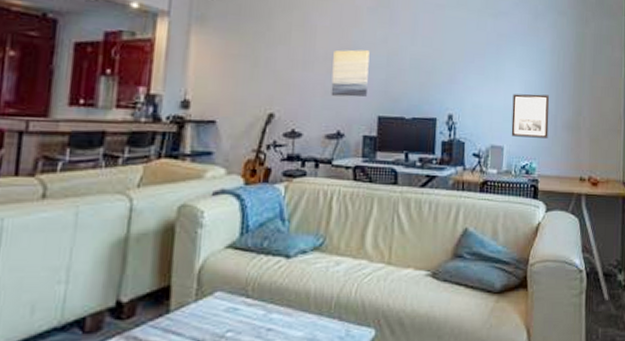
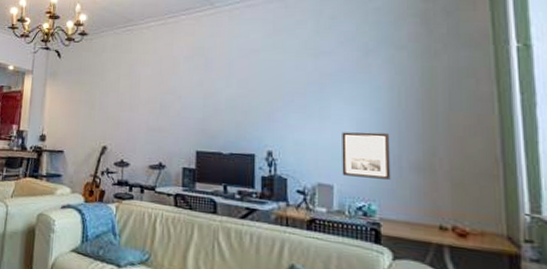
wall art: present [331,49,370,97] -> none [153,93,187,134]

